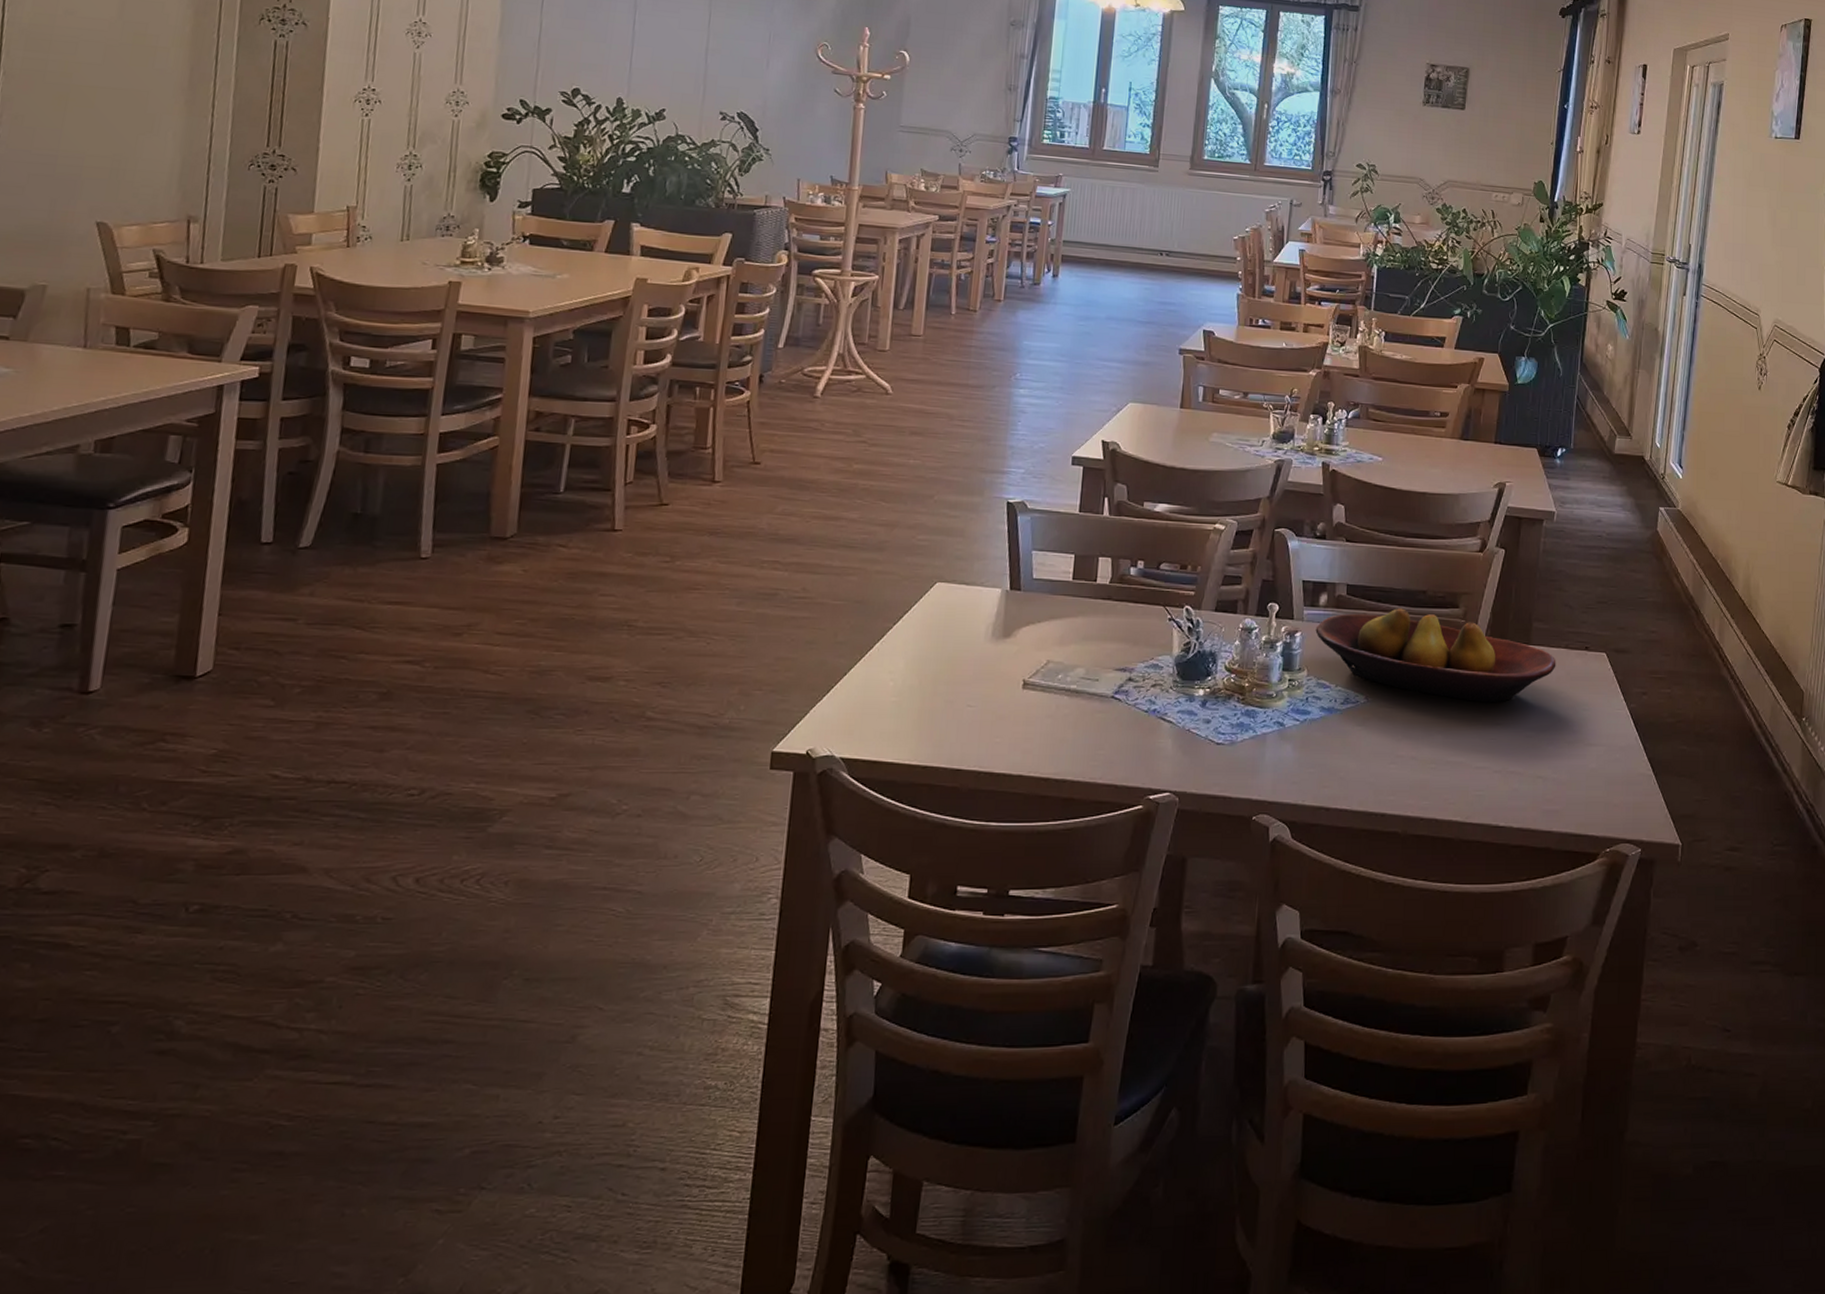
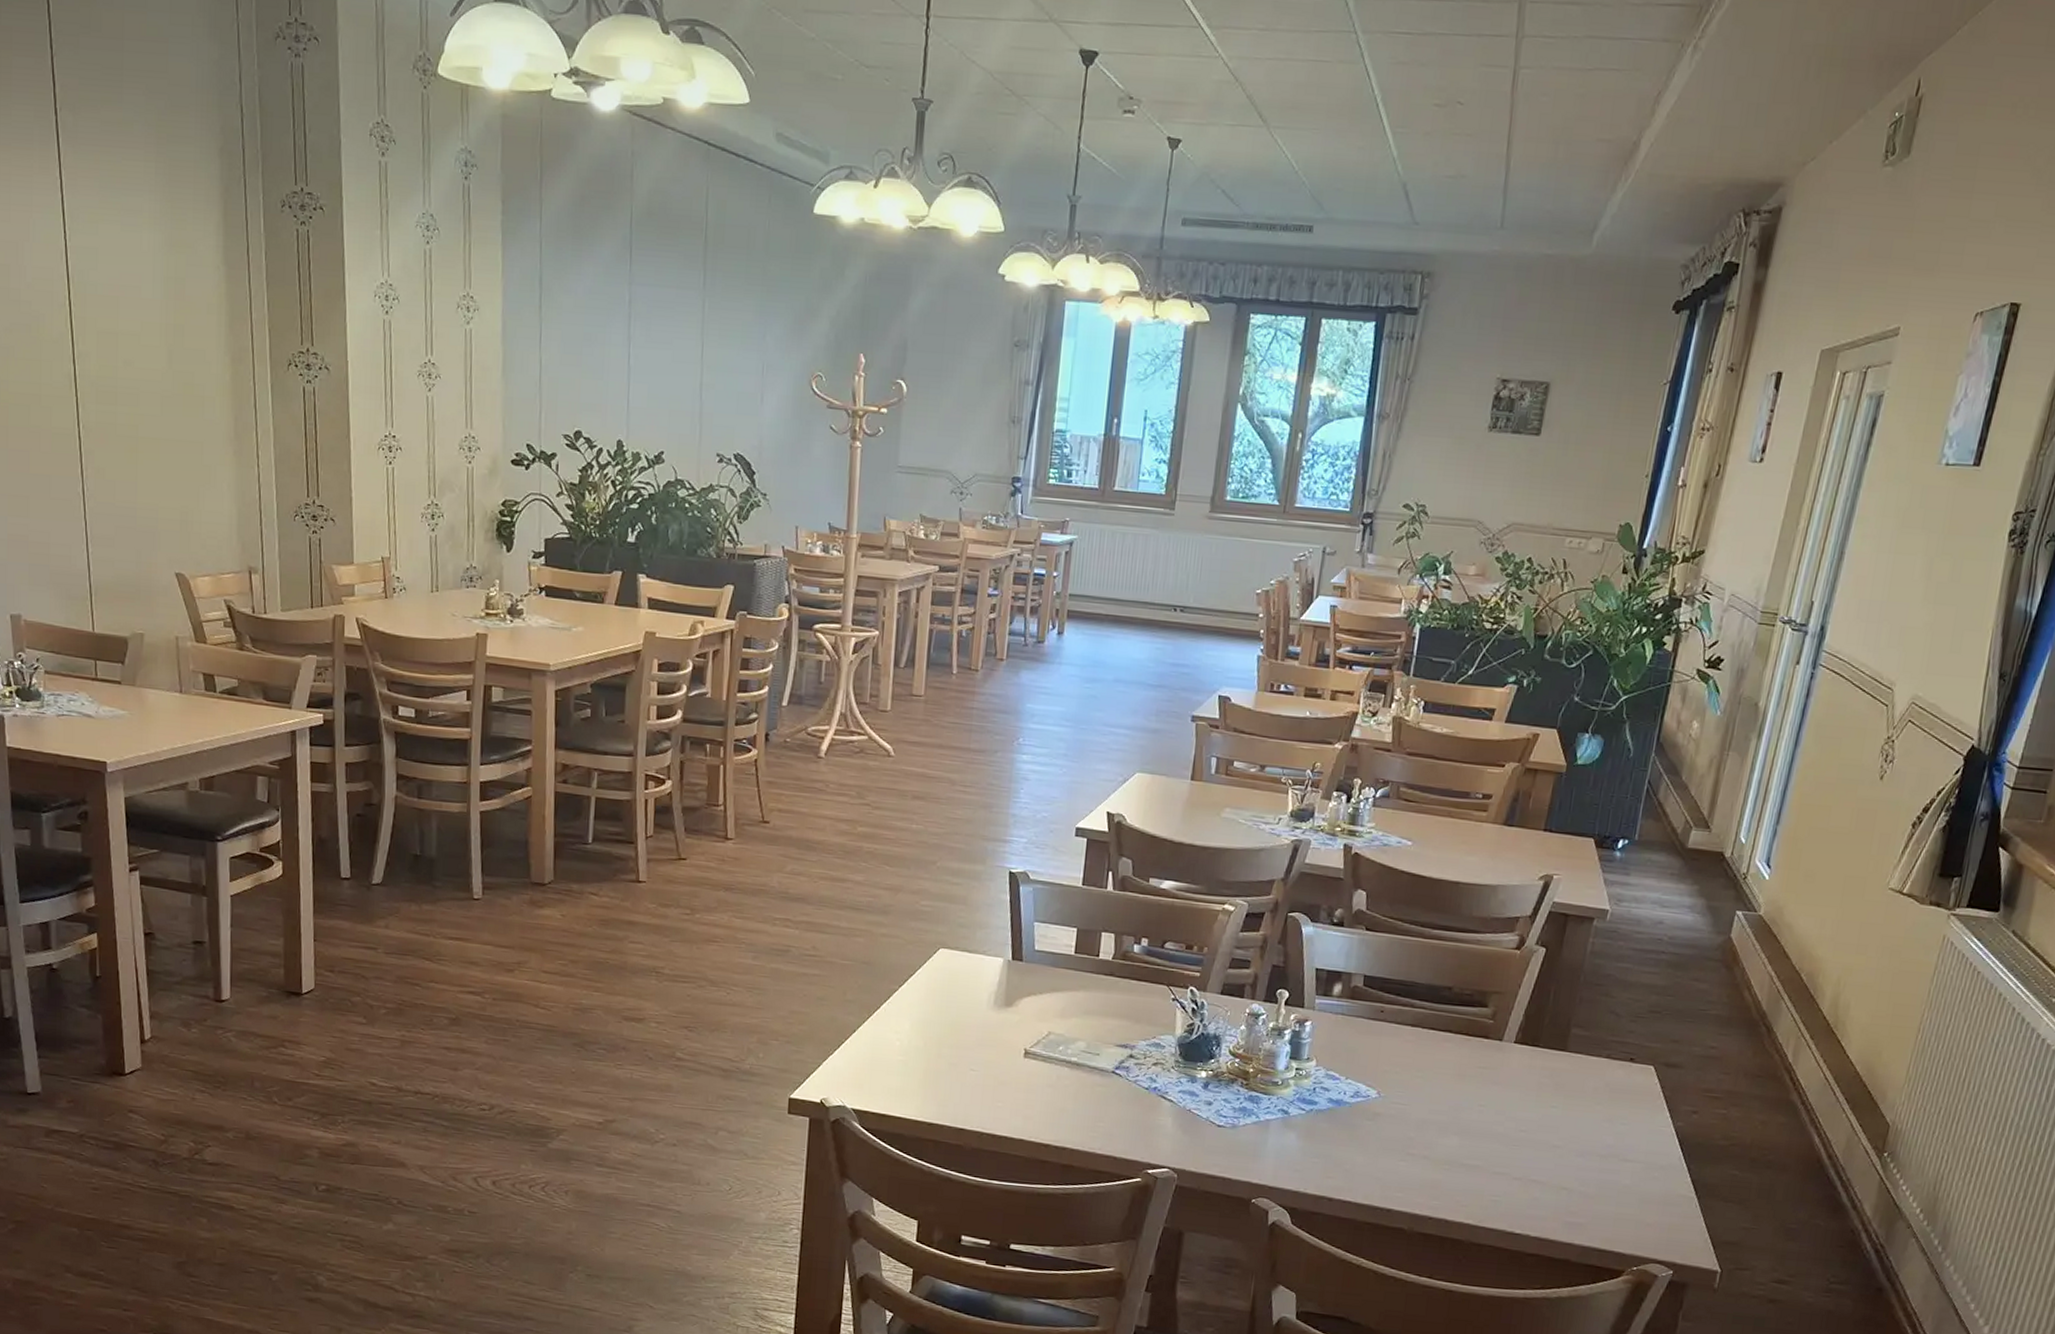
fruit bowl: present [1315,608,1556,703] -> none [1327,1003,1595,1109]

